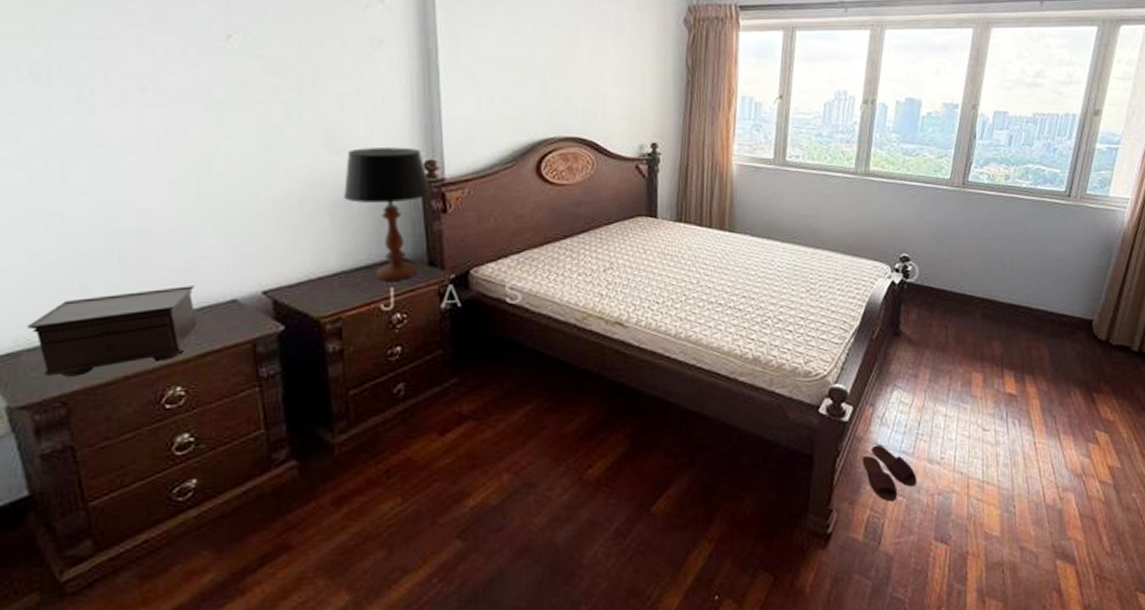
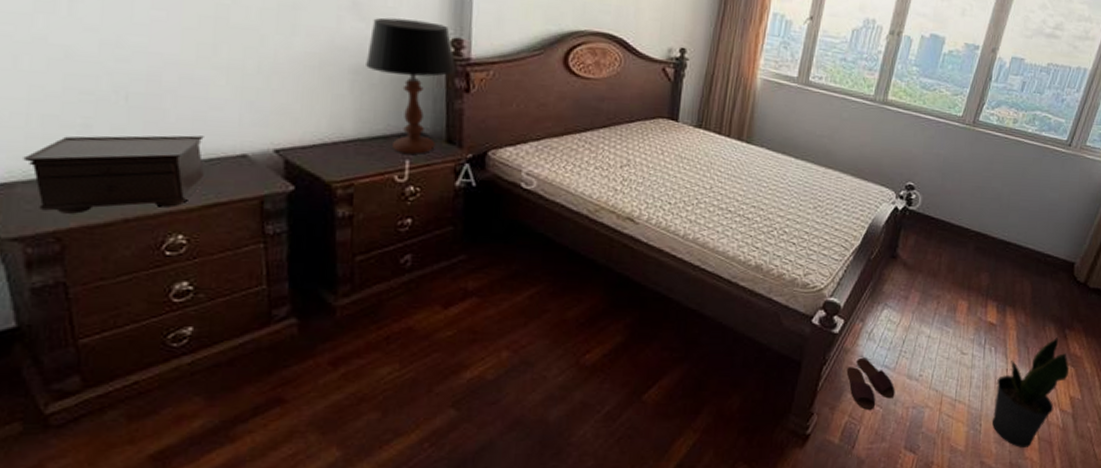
potted plant: none [1026,401,1104,527] -> present [992,336,1070,447]

